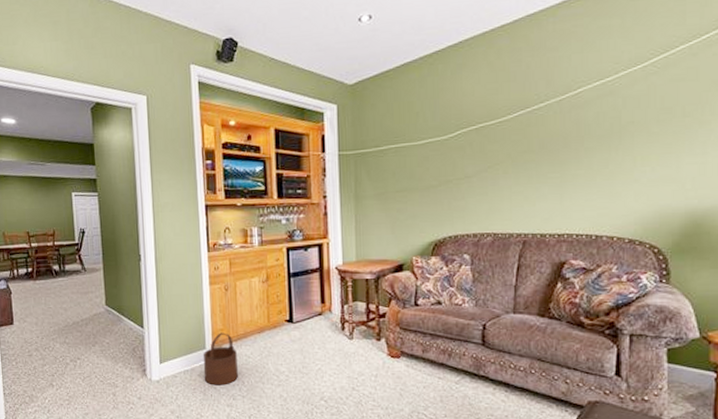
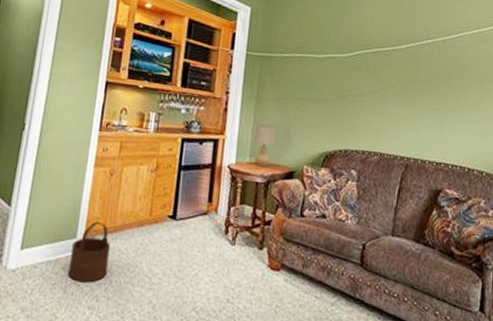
table lamp: none [357,222,382,264] -> present [252,123,277,167]

